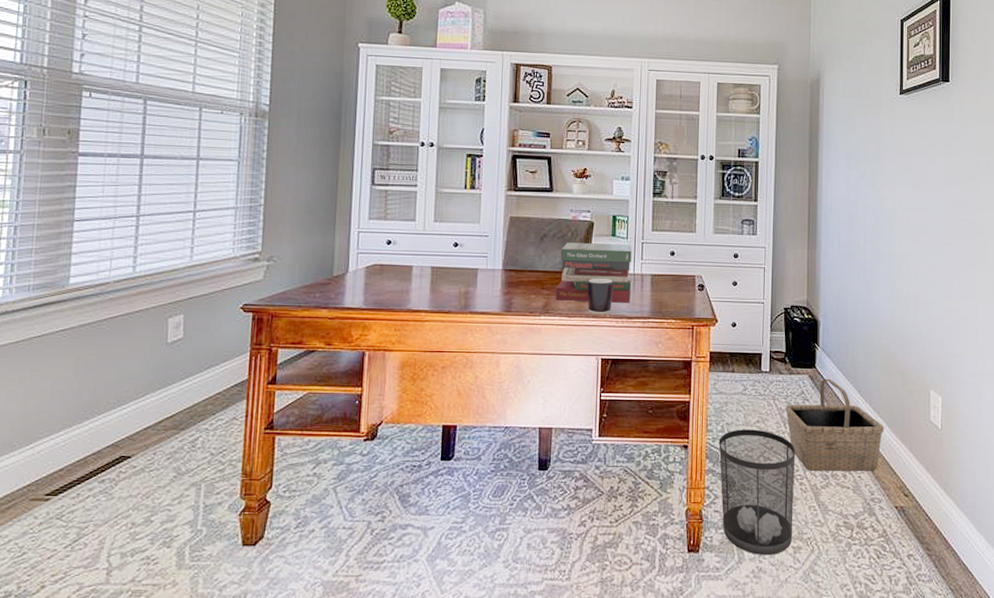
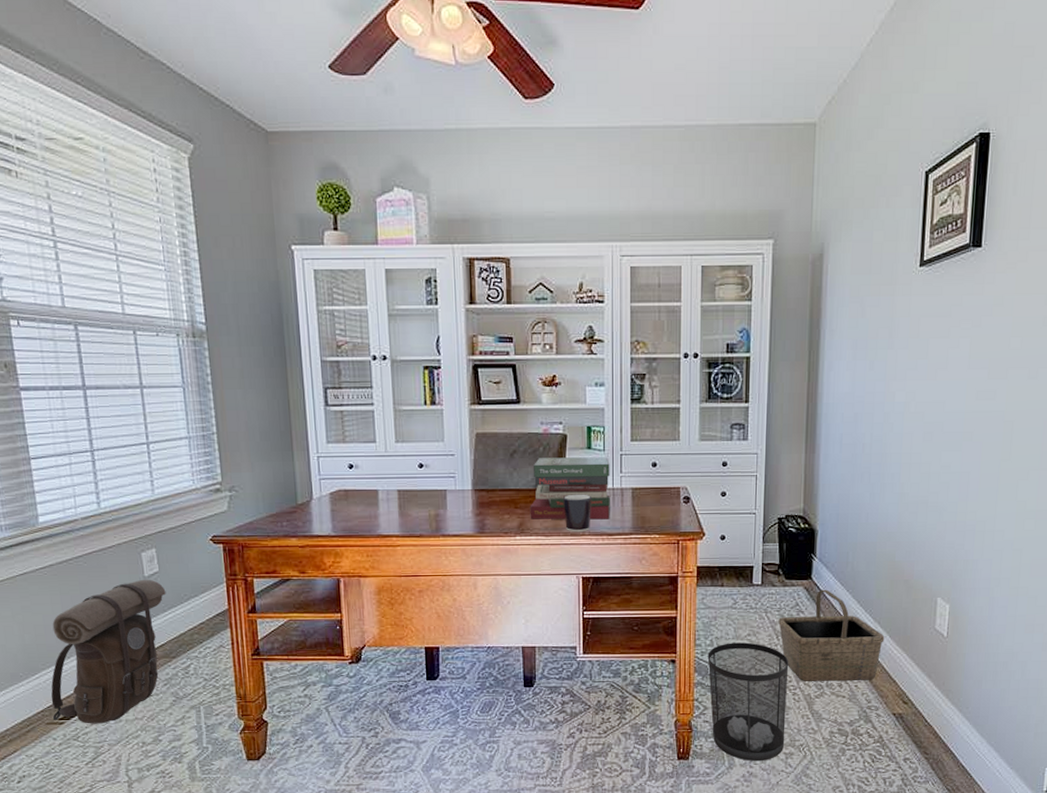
backpack: none [38,345,187,501] -> present [51,579,166,724]

